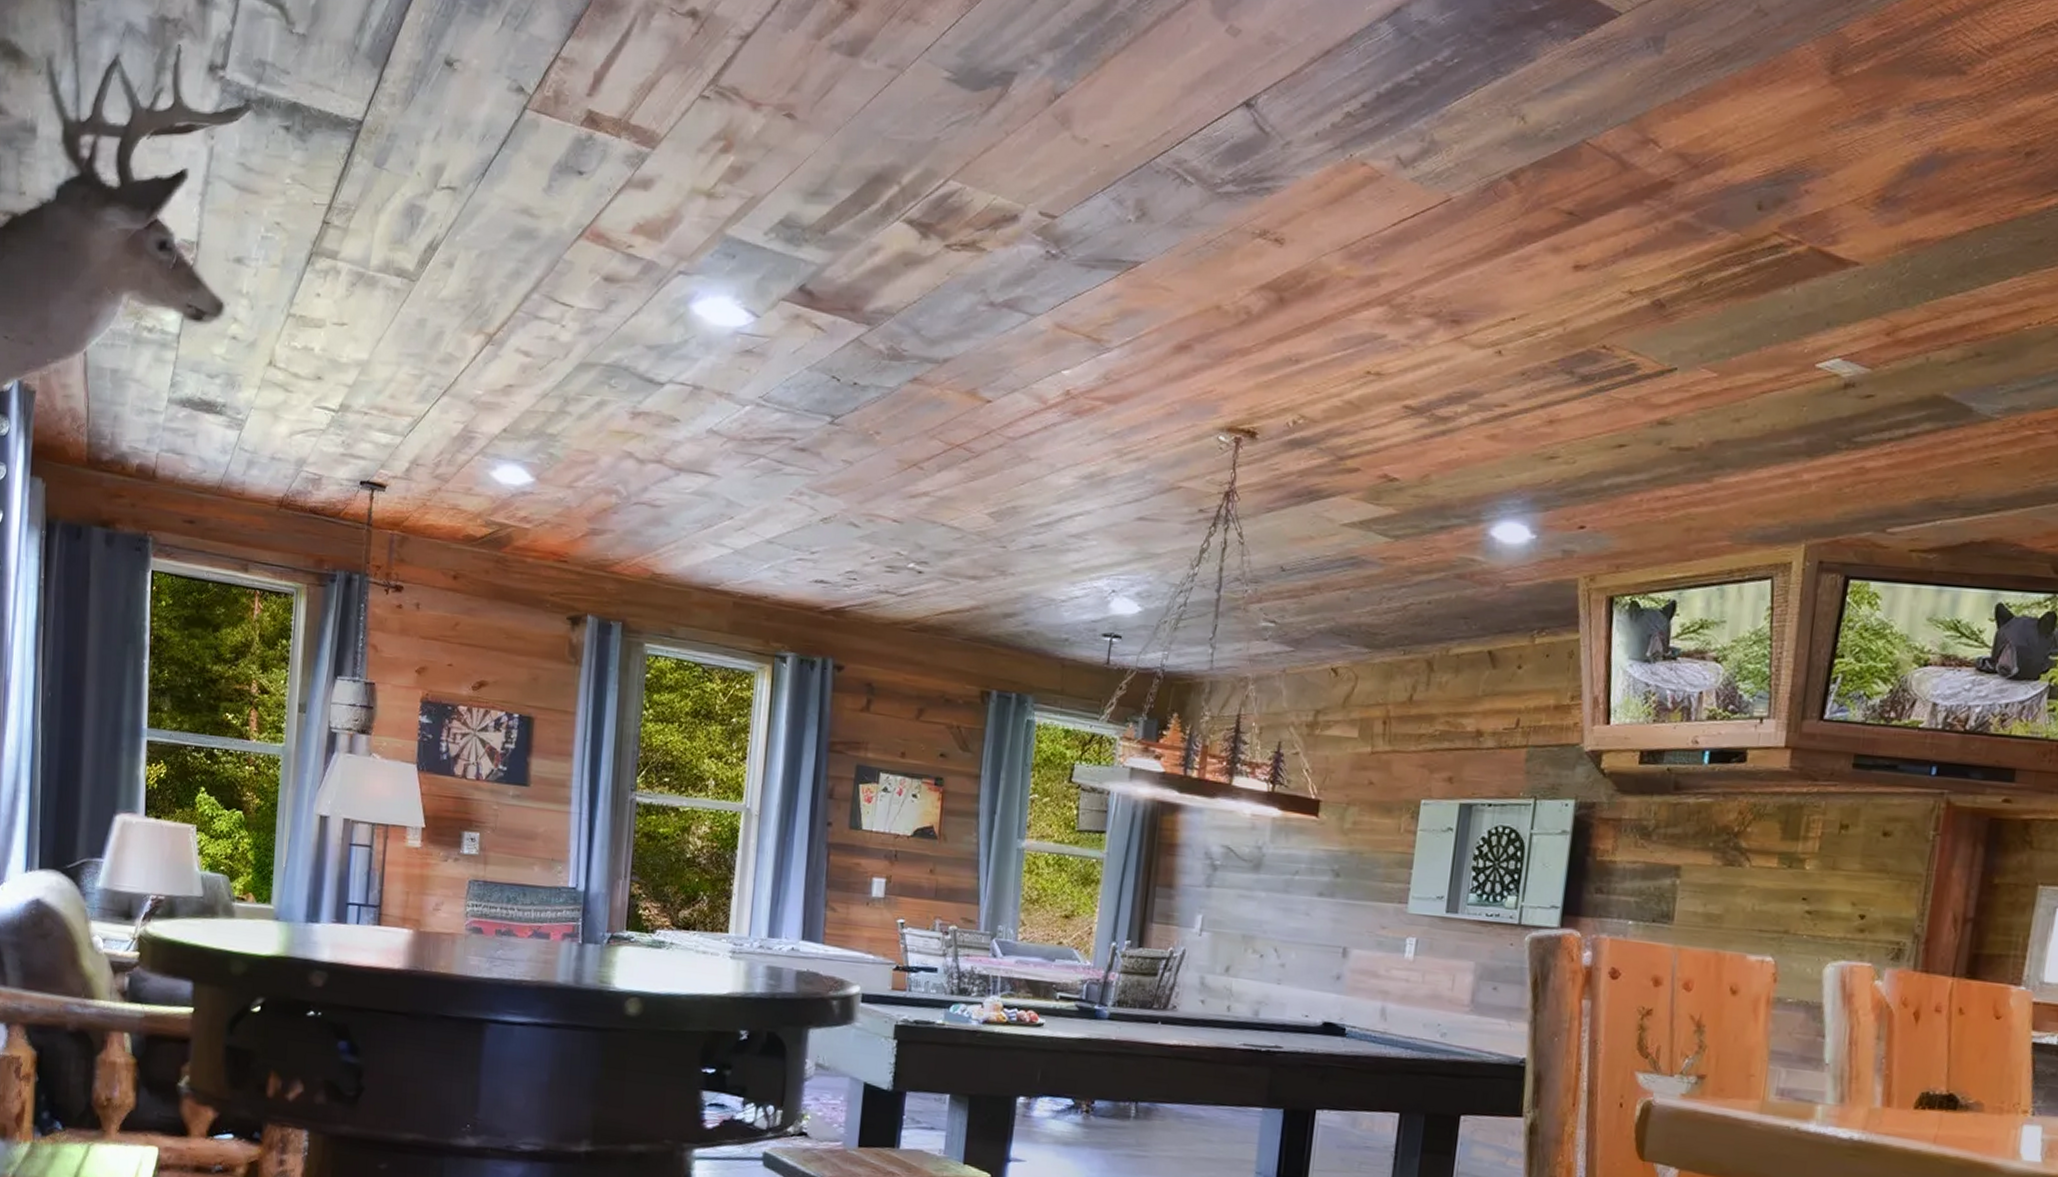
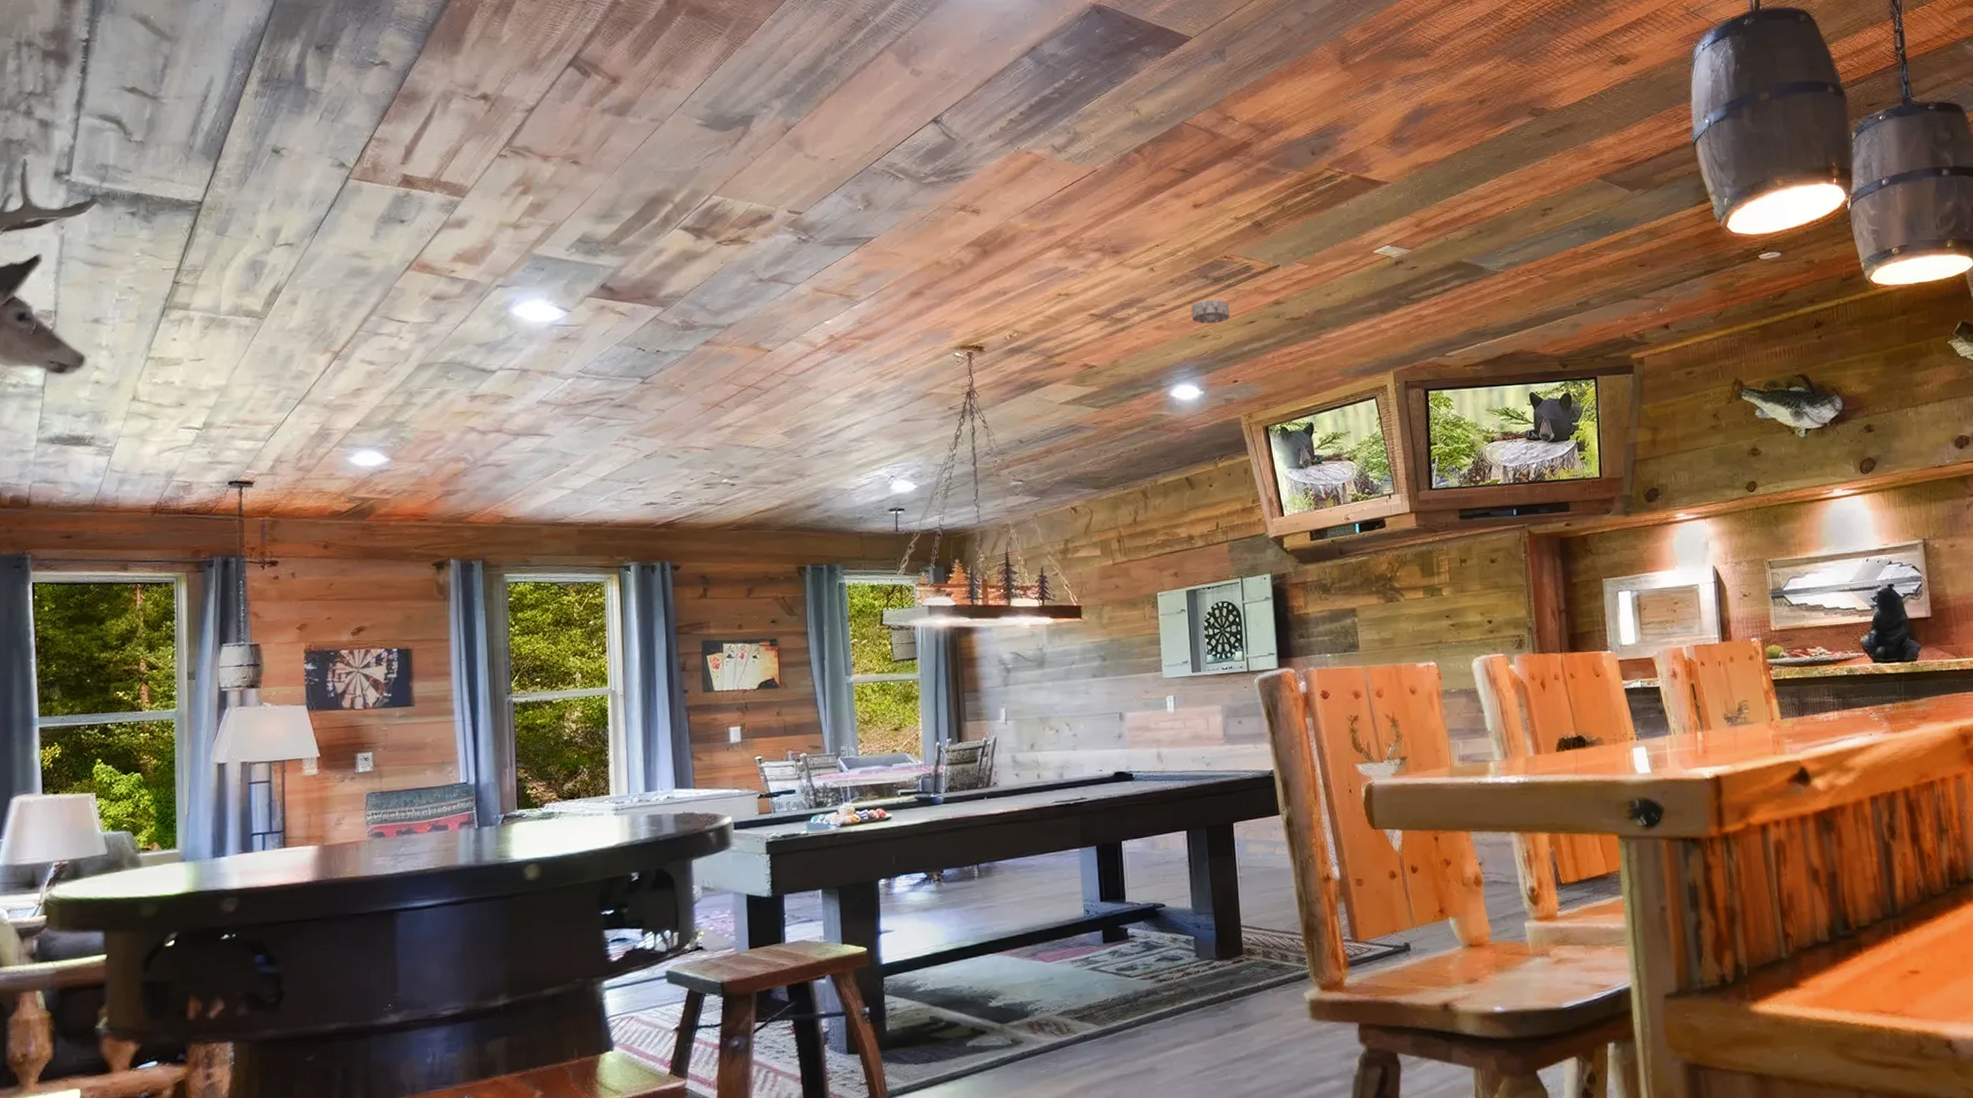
smoke detector: none [1539,405,1596,442] -> present [1190,299,1230,324]

